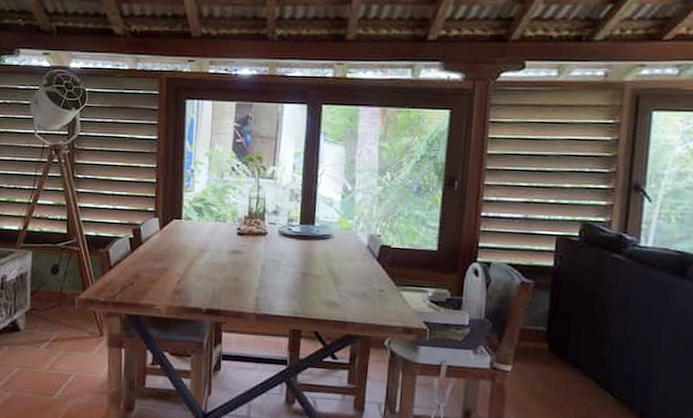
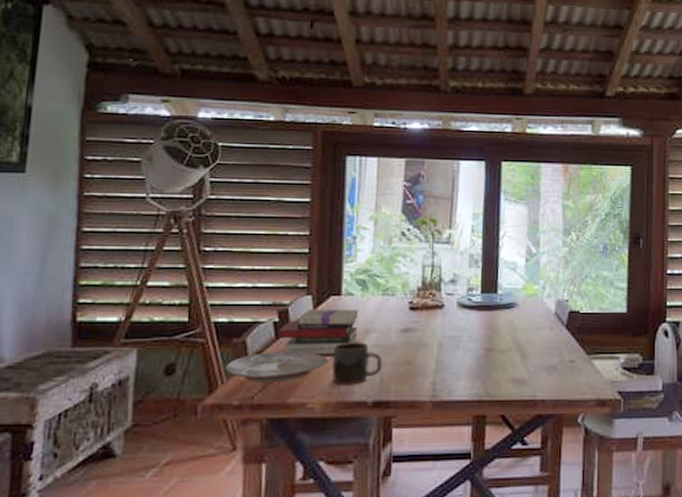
plate: none [94,261,171,287] -> present [225,351,327,382]
books: none [132,229,196,269] -> present [278,309,359,357]
mug: none [174,258,215,295] -> present [331,340,383,386]

